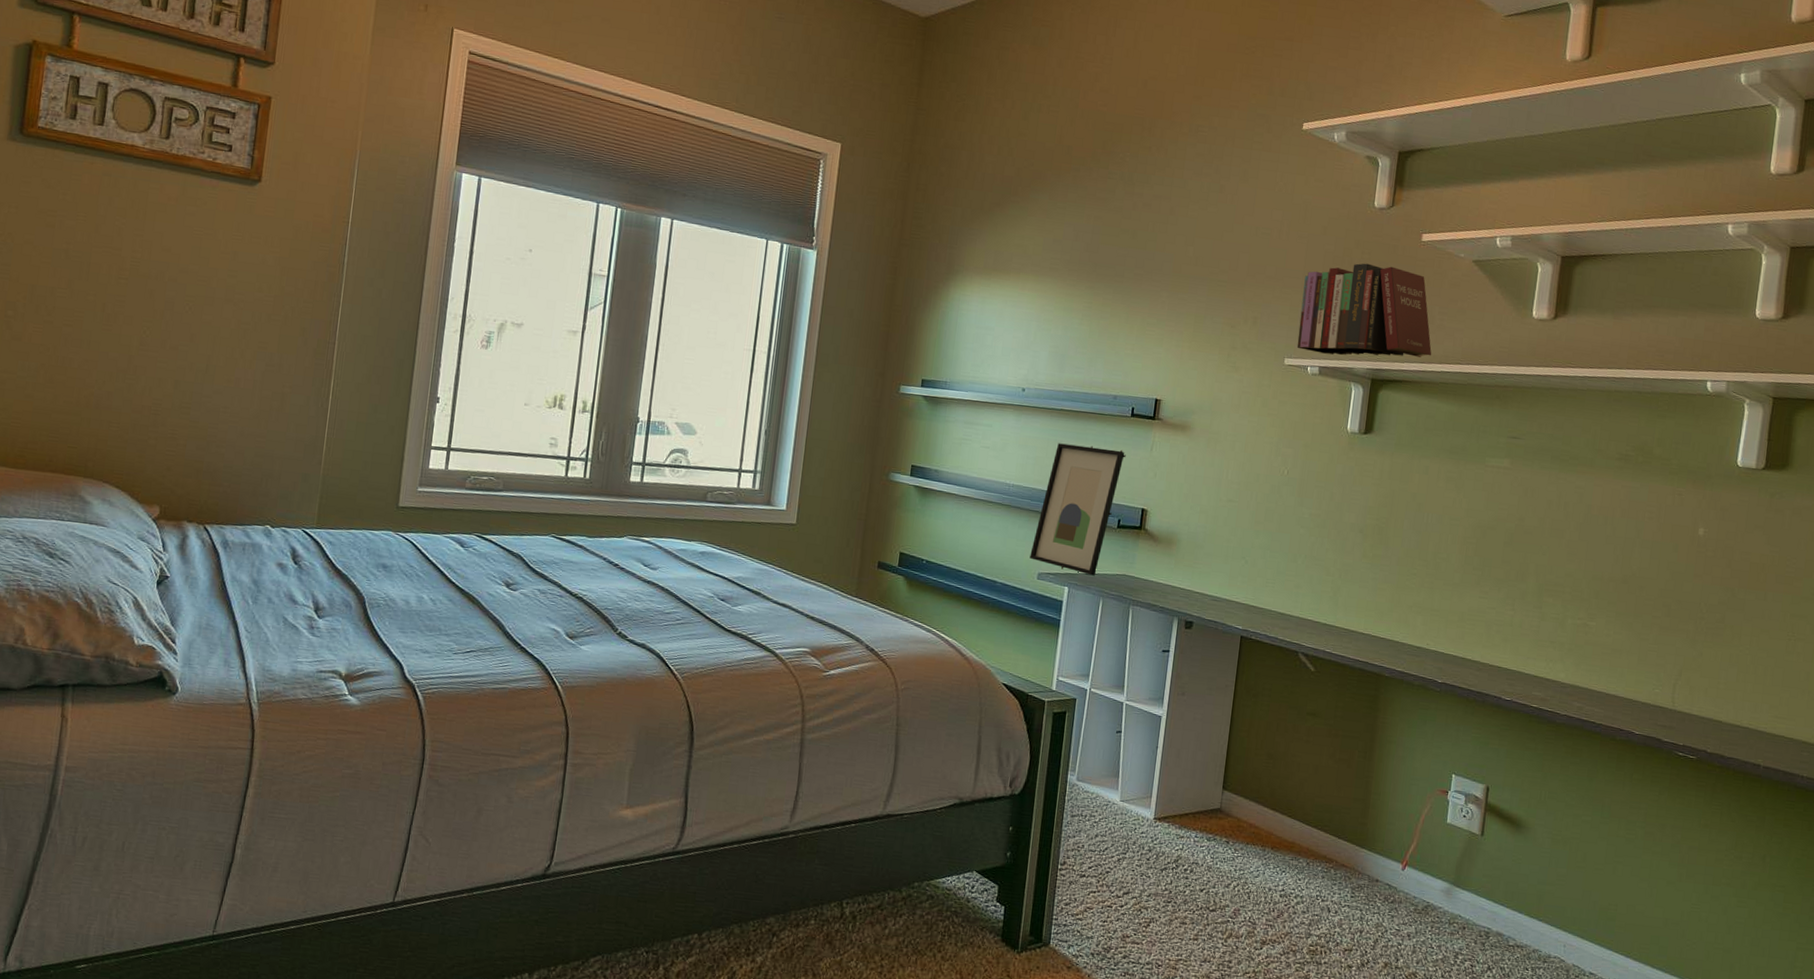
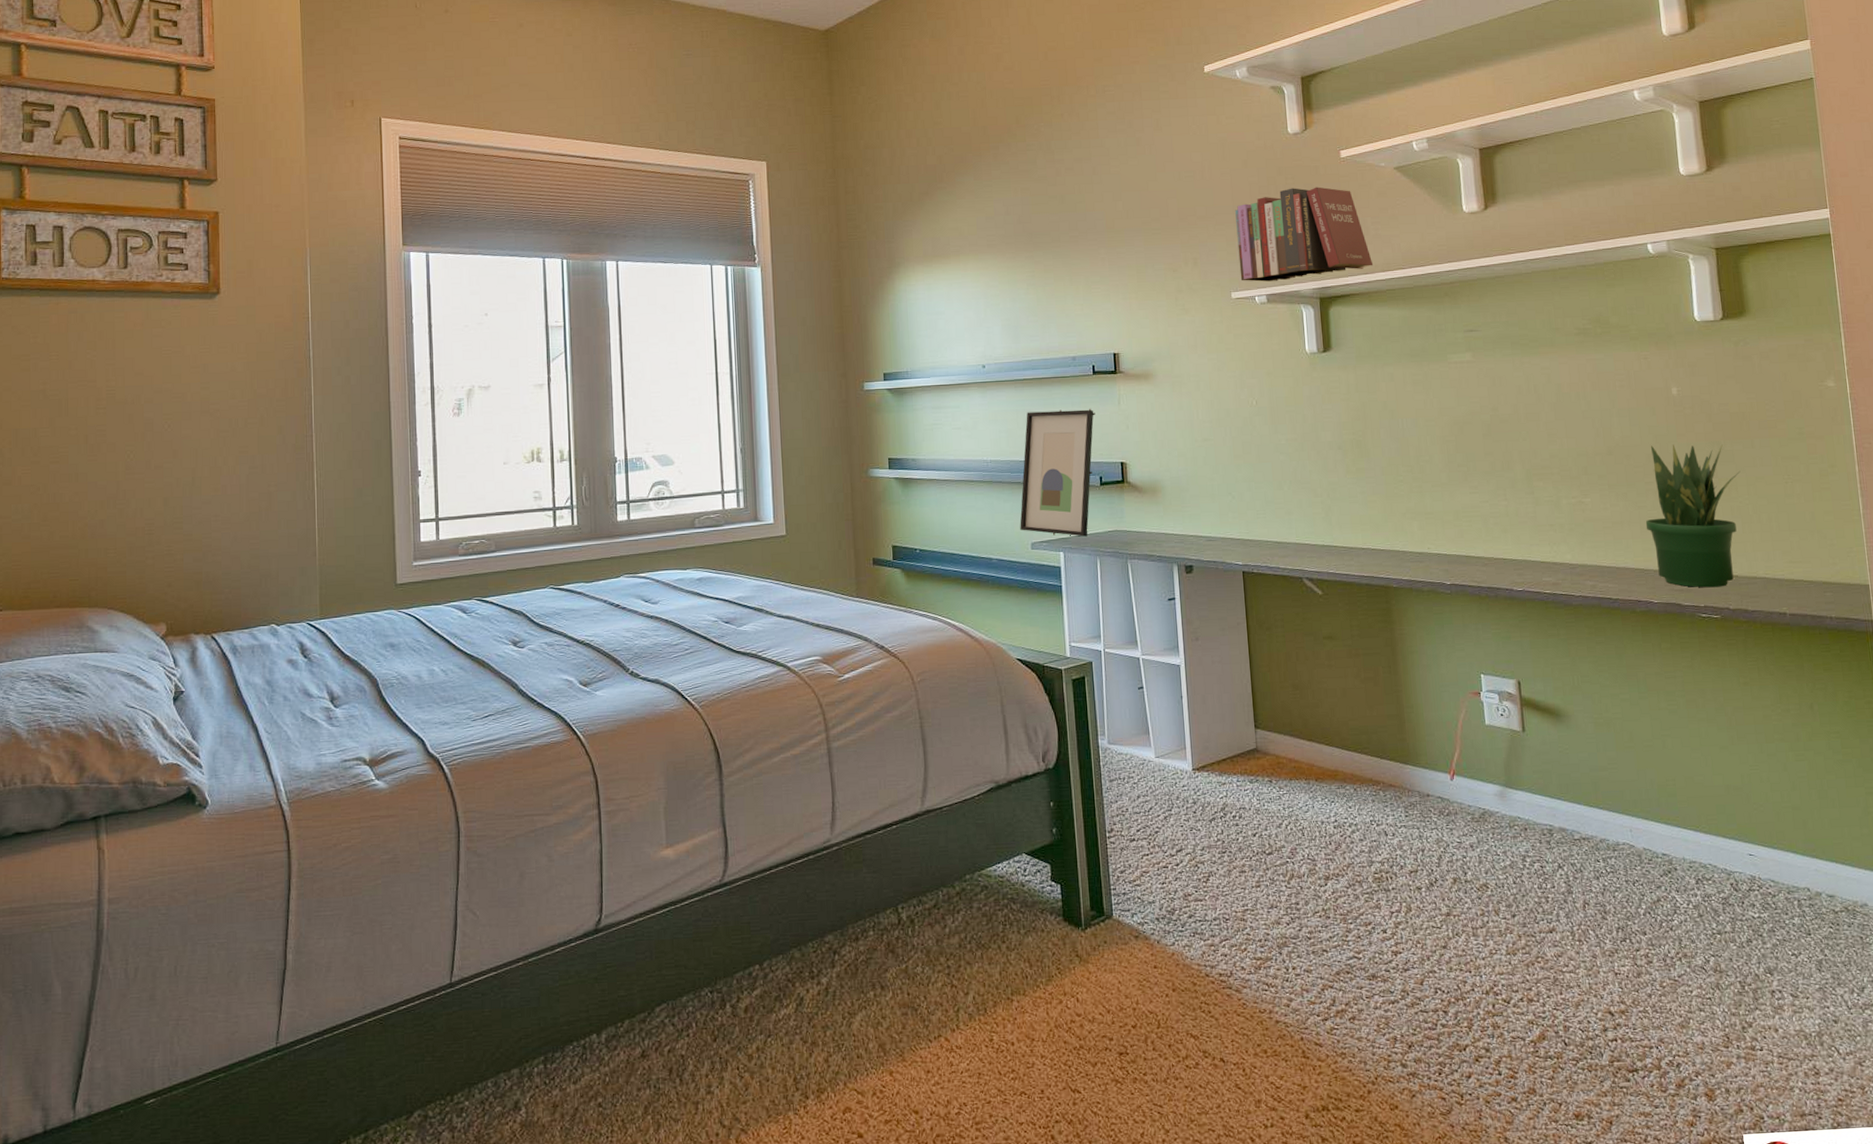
planter: none [1643,581,1748,730] -> present [1645,444,1741,588]

